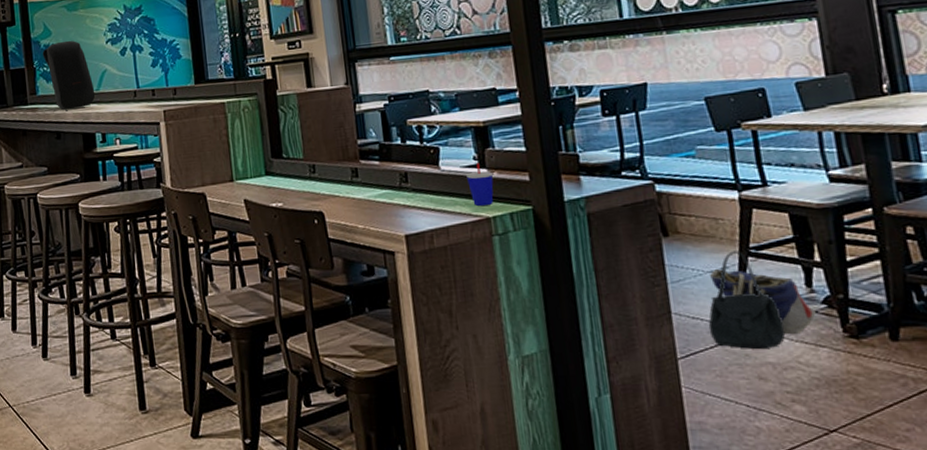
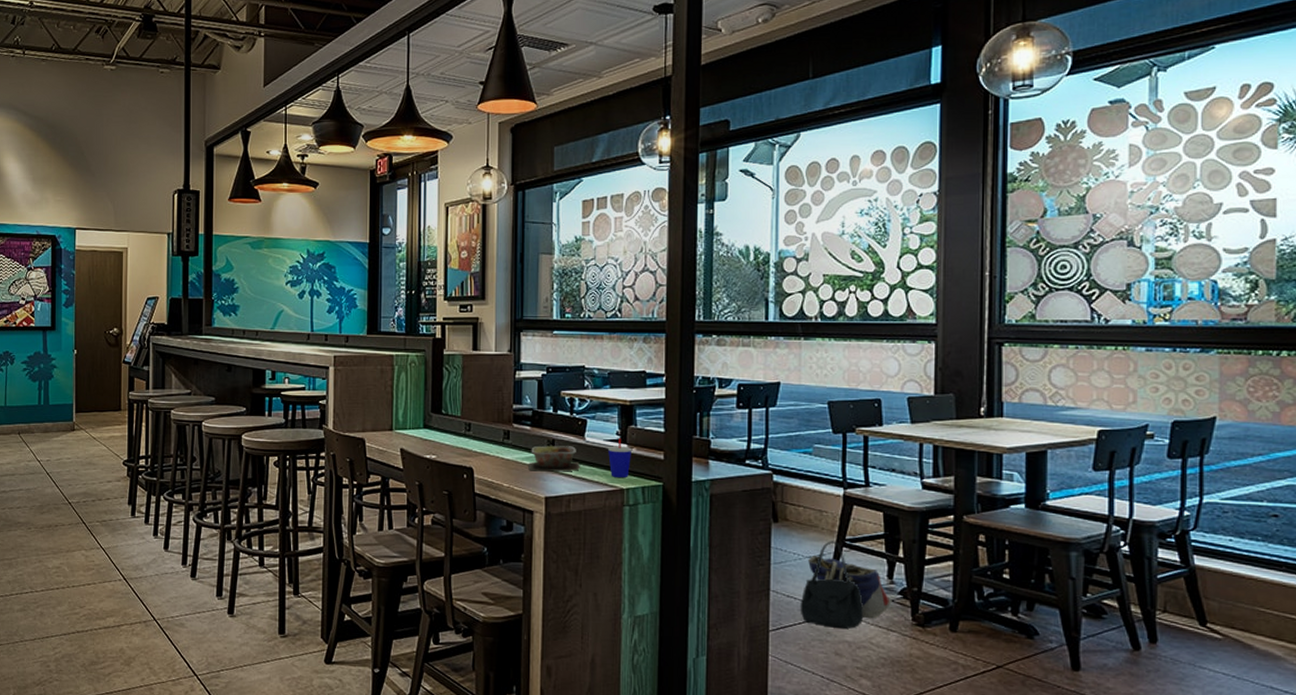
backpack: present [42,40,96,112] -> none [222,277,270,345]
takeout container: none [382,177,440,209] -> present [528,445,581,472]

